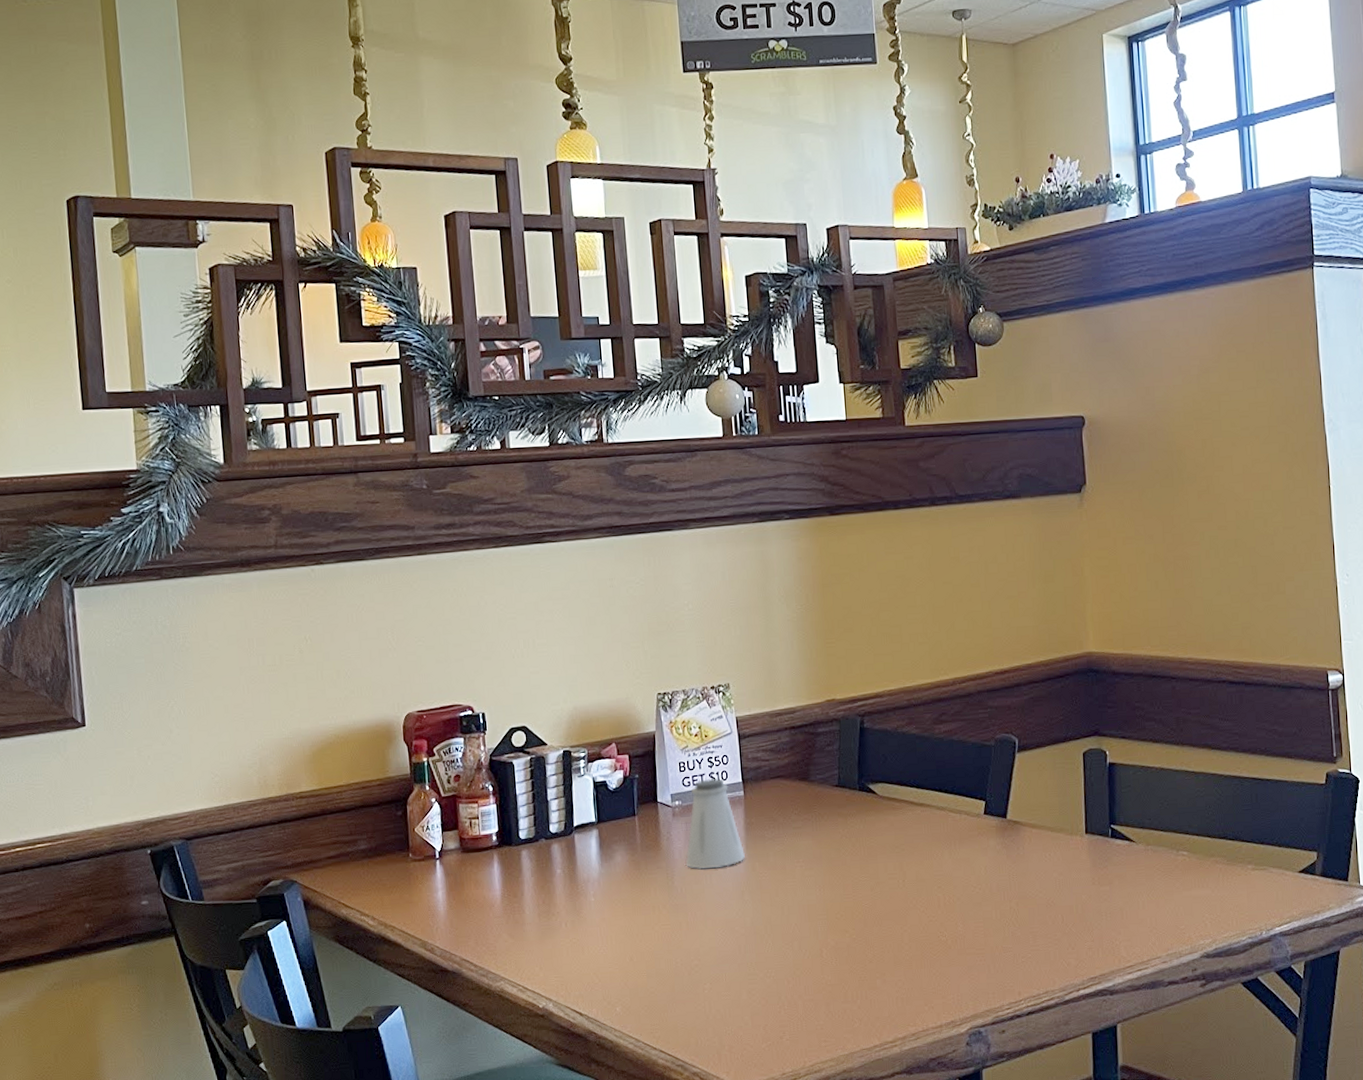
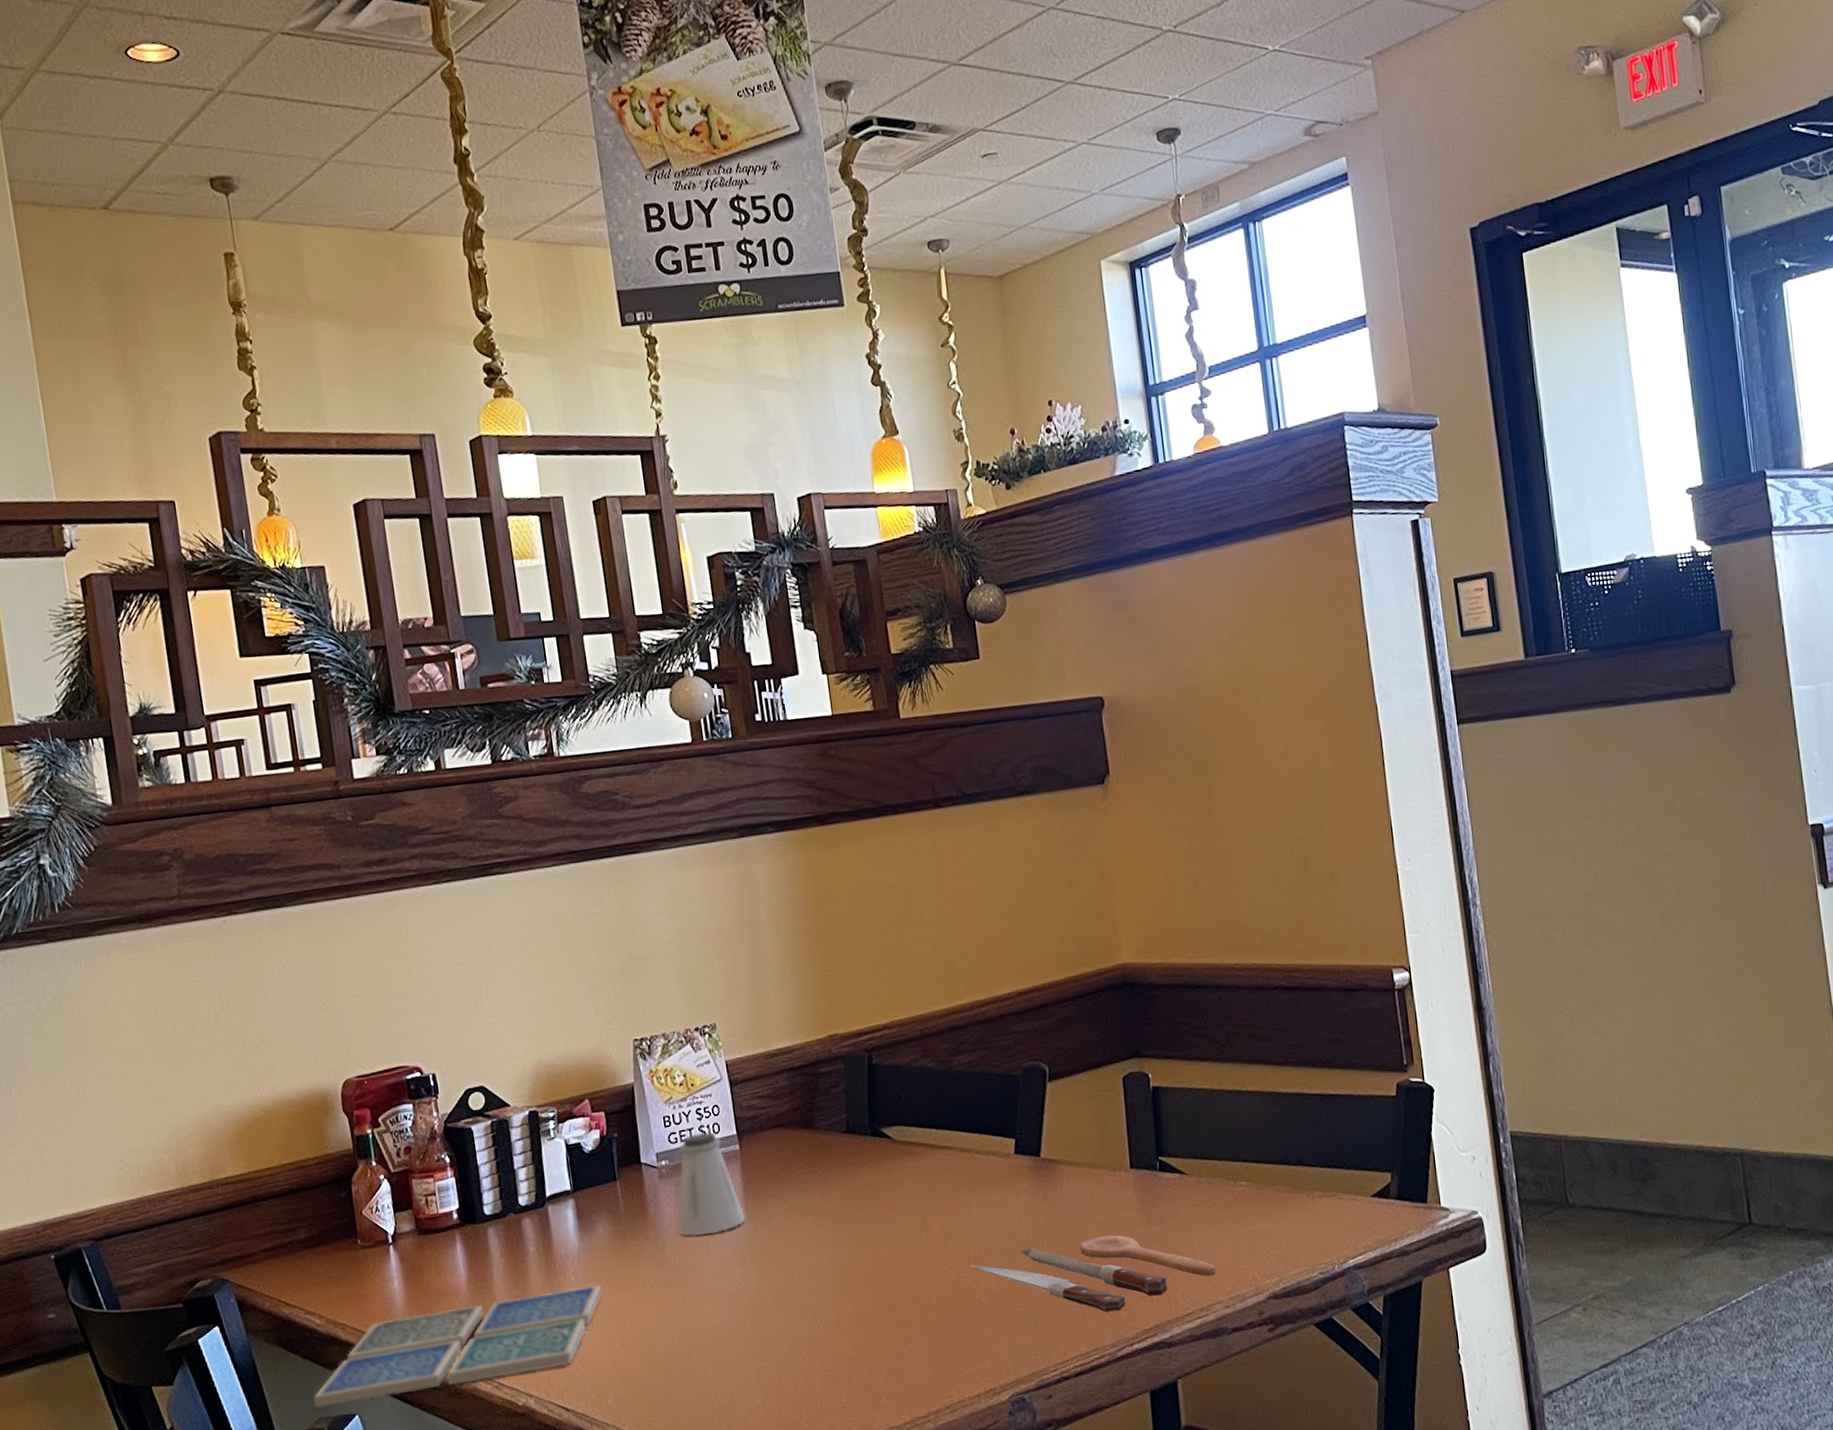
drink coaster: none [362,907,617,999] -> present [312,1285,602,1409]
spoon: none [939,892,1156,960] -> present [969,1235,1216,1313]

